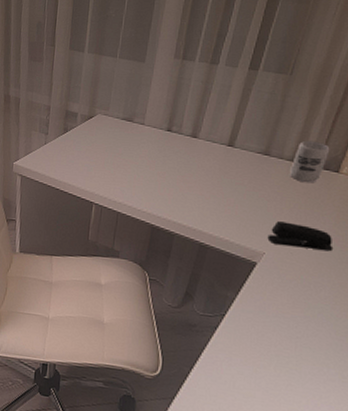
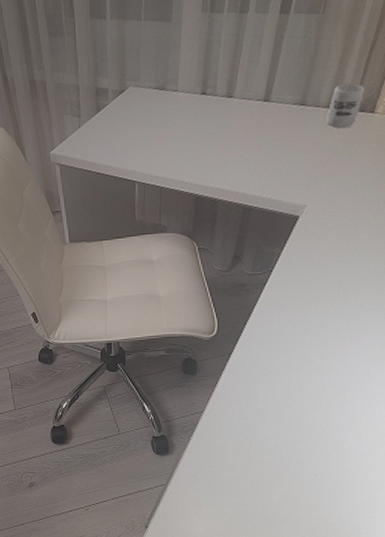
stapler: present [267,221,334,250] -> none [308,171,371,196]

